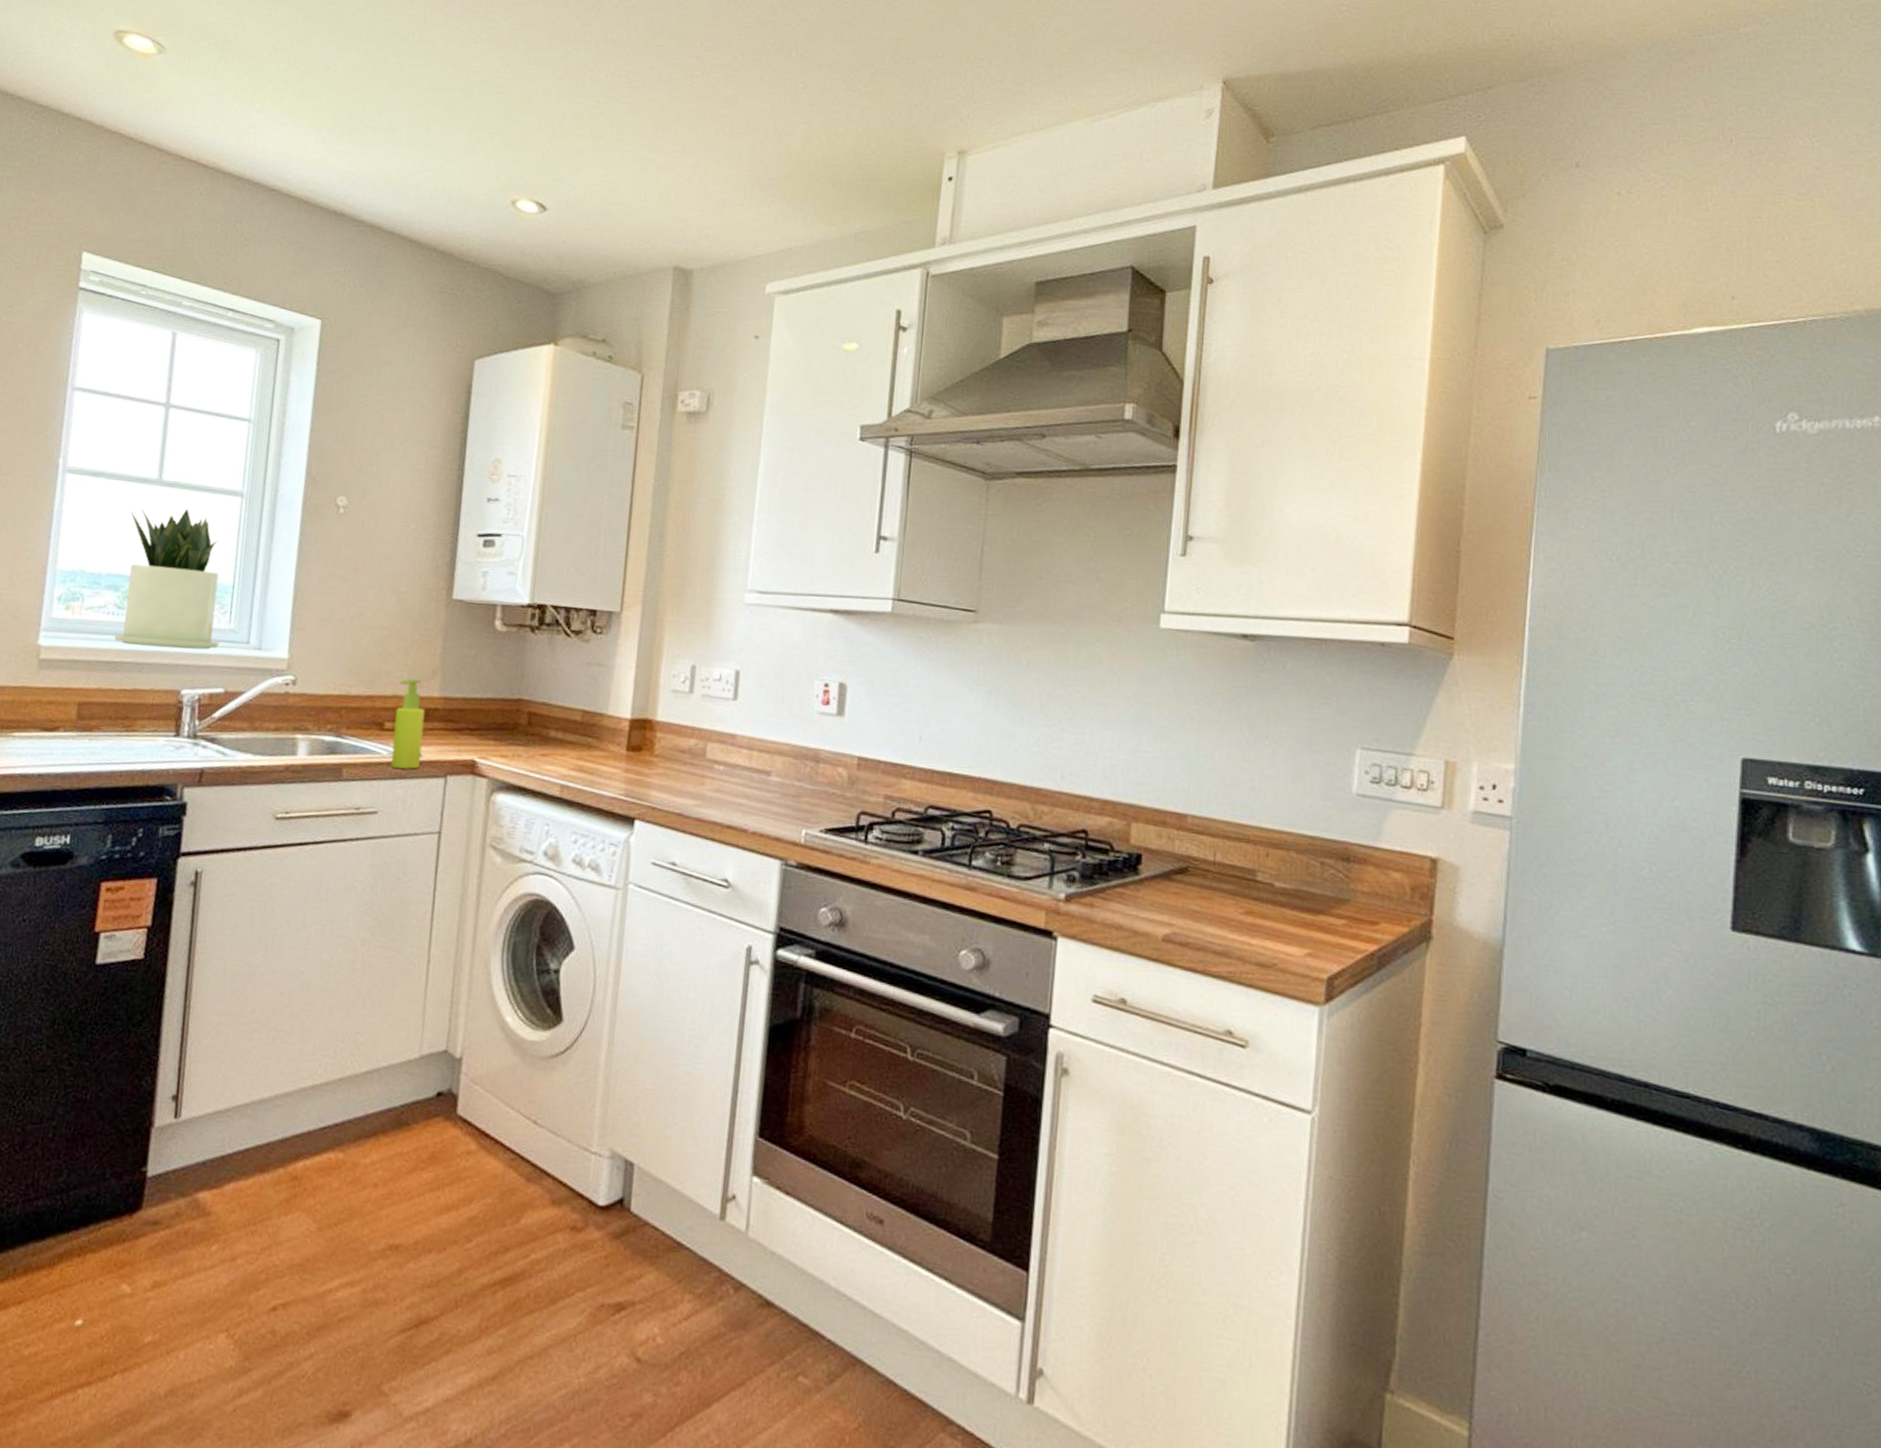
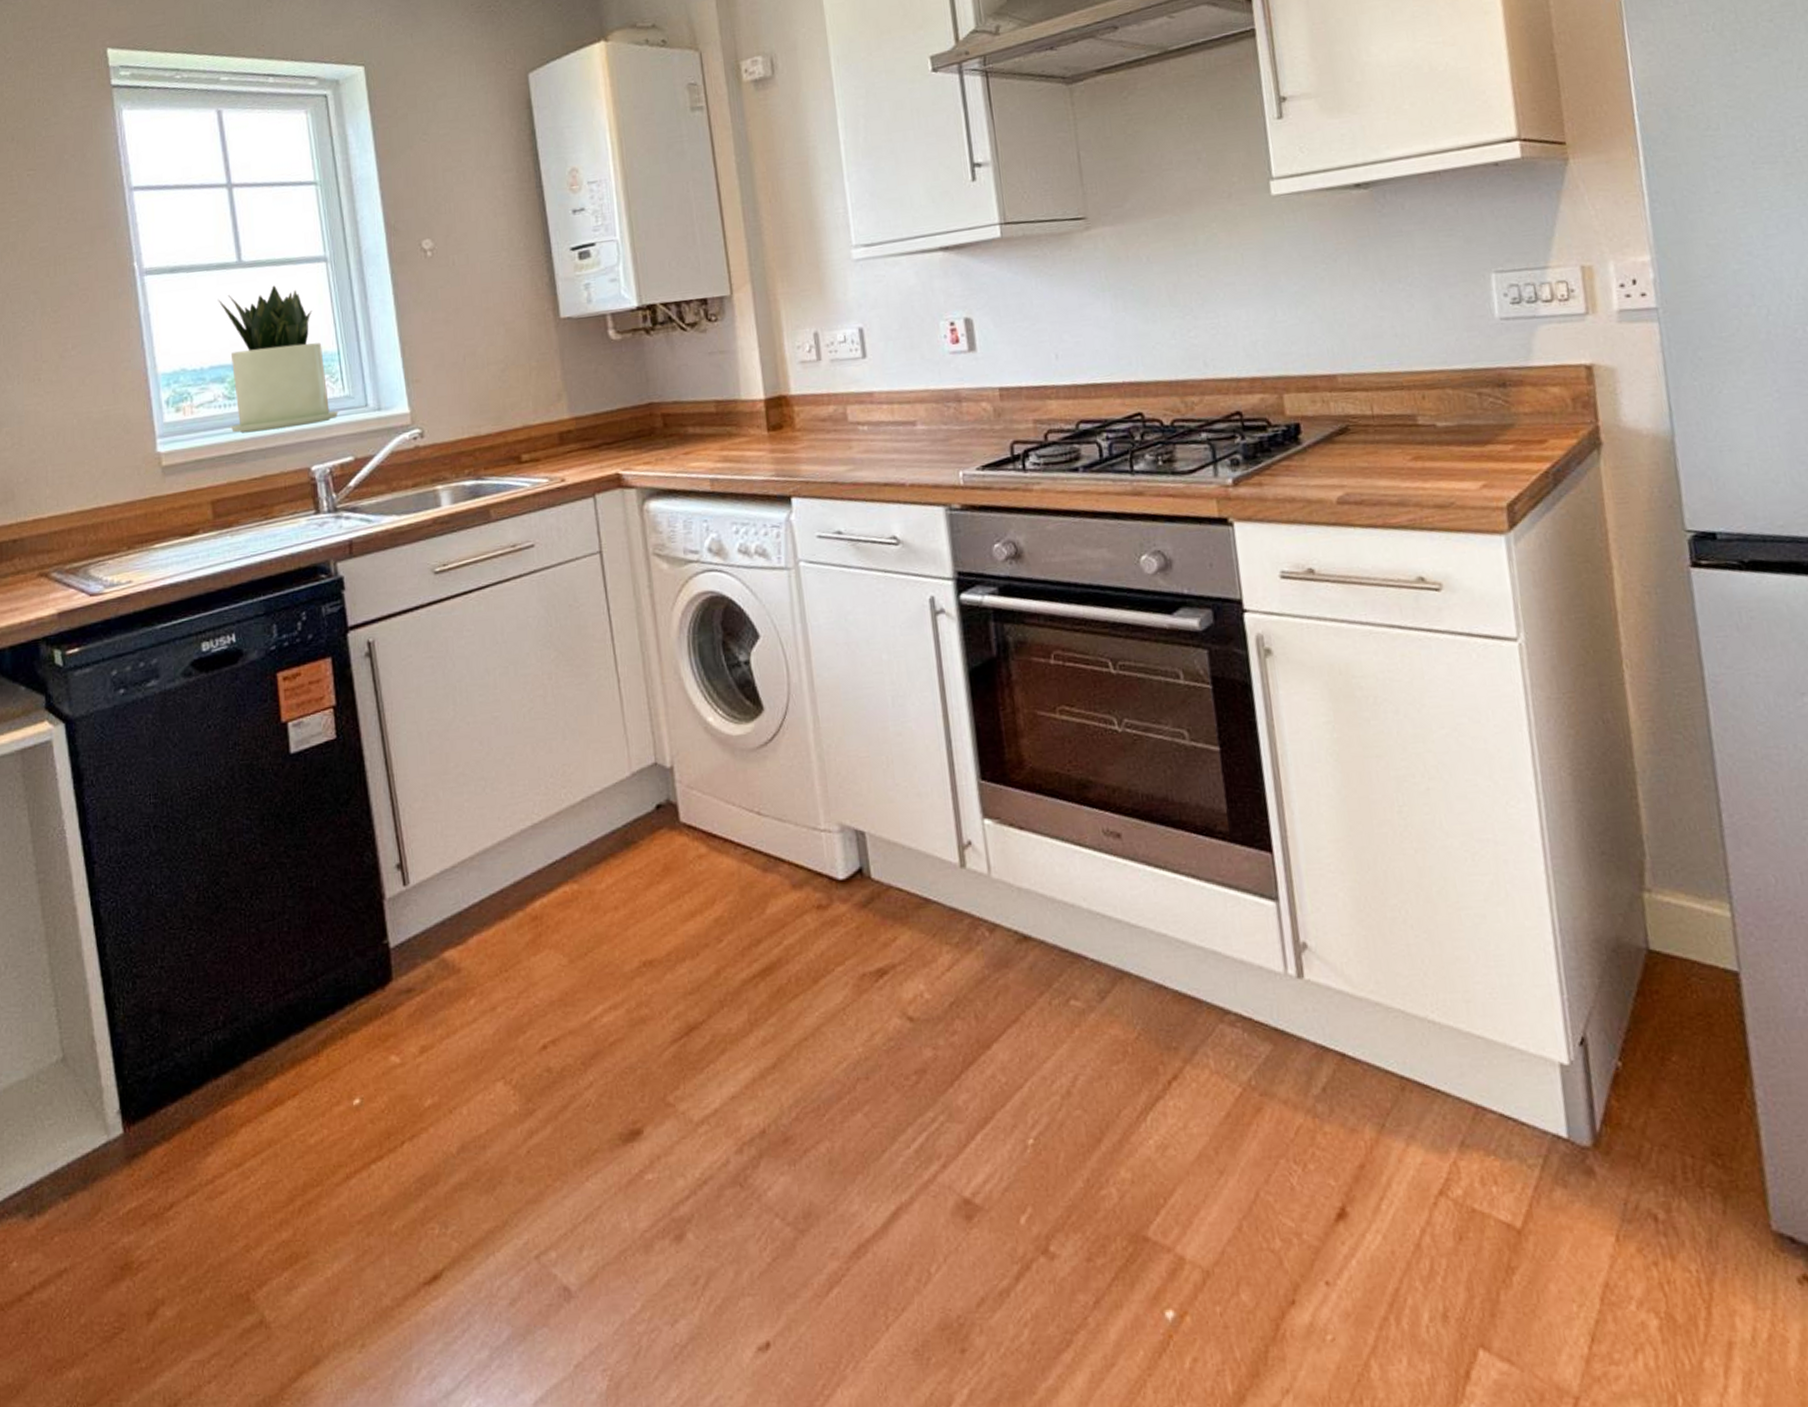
soap dispenser: present [391,678,426,769] -> none [527,405,566,498]

